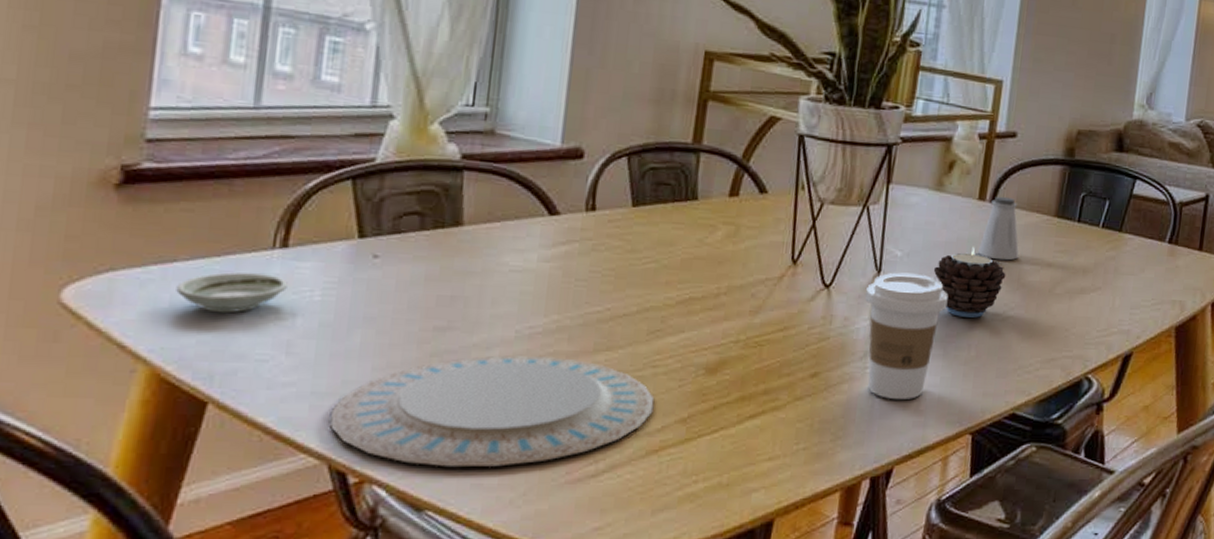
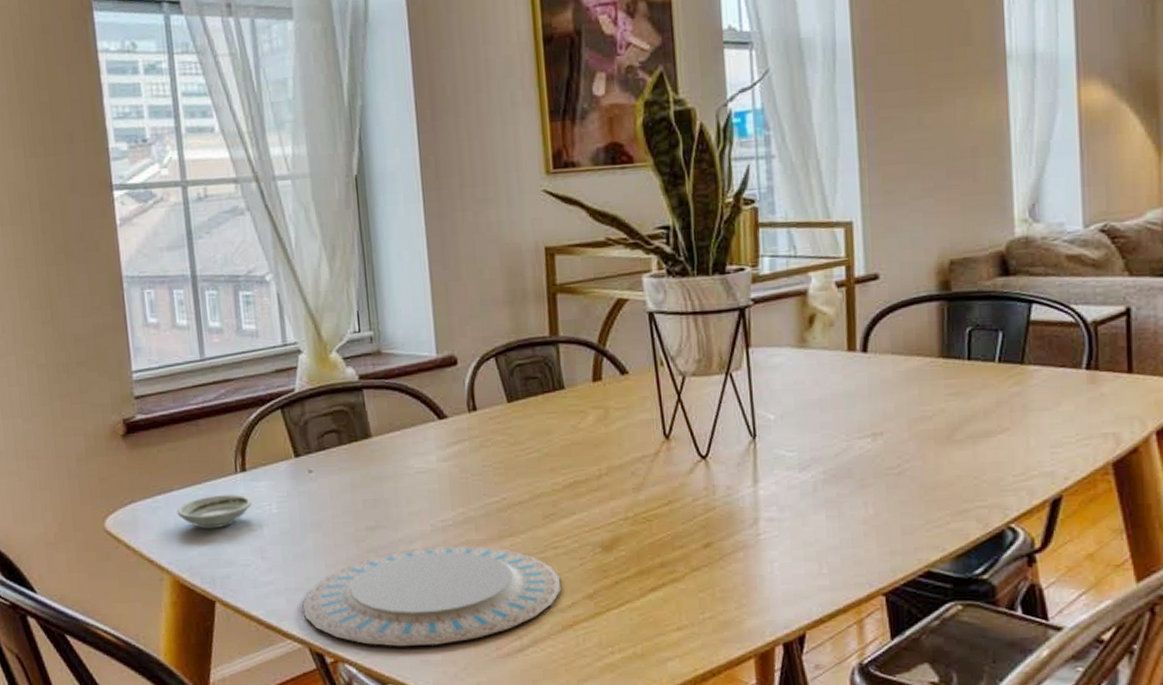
coffee cup: present [865,272,948,400] -> none [744,435,833,565]
candle: present [933,246,1006,318] -> none [811,400,894,475]
saltshaker: present [977,196,1019,261] -> none [856,343,905,412]

